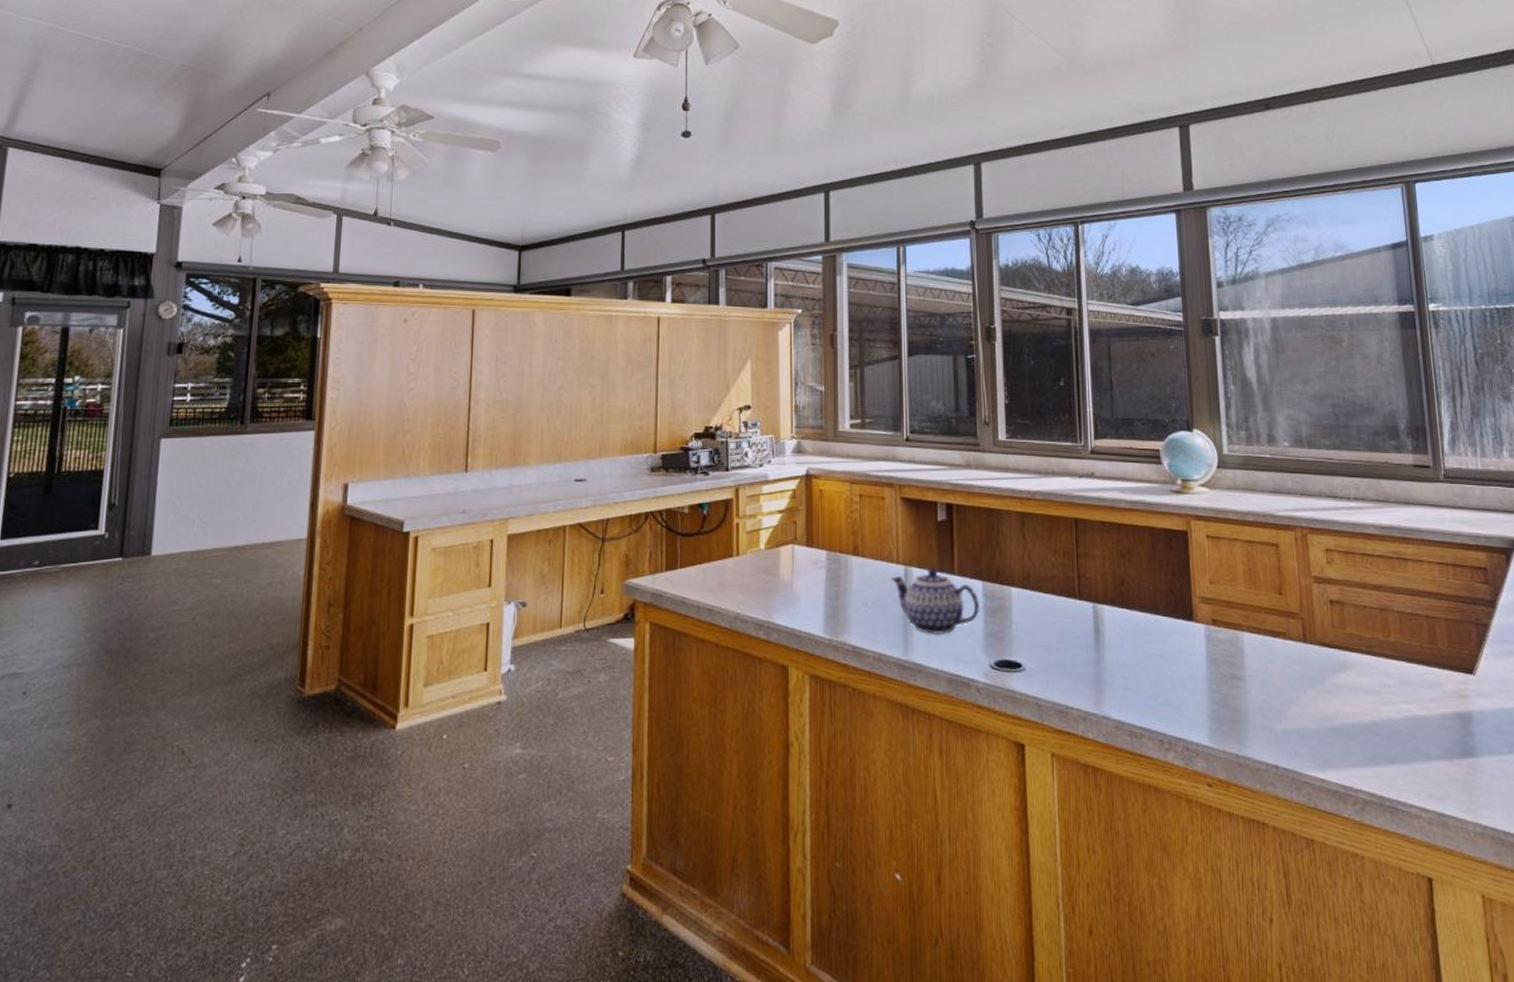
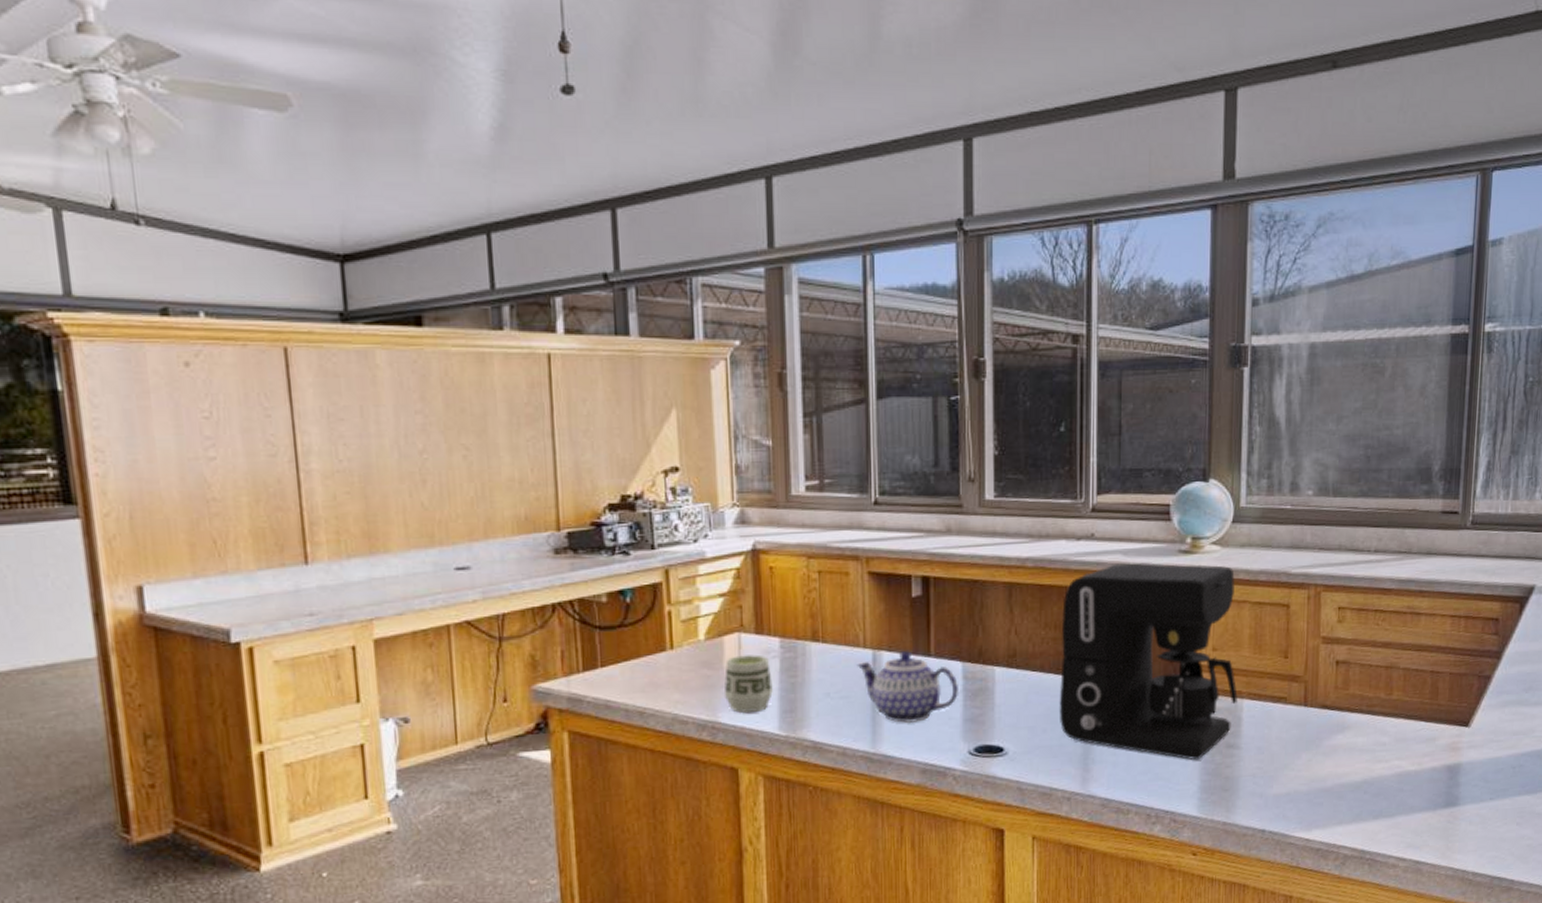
cup: none [778,564,819,615] -> present [724,654,773,713]
coffee maker: none [1069,500,1238,689] -> present [1059,563,1238,760]

